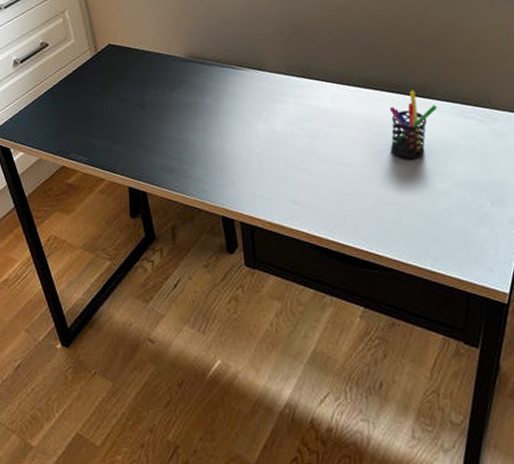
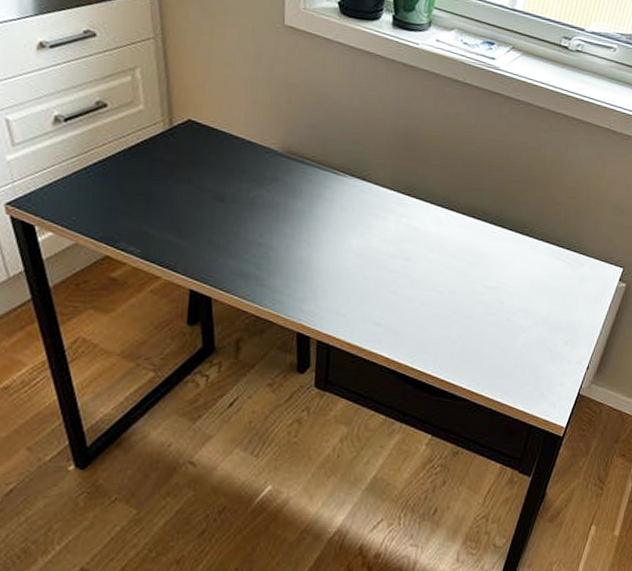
pen holder: present [389,90,437,160] -> none [483,225,533,294]

